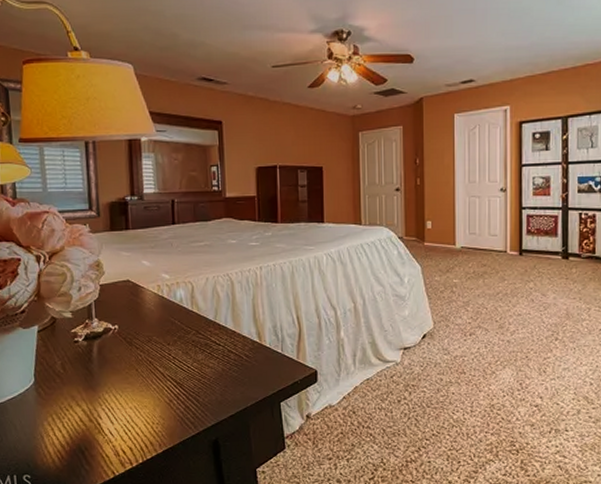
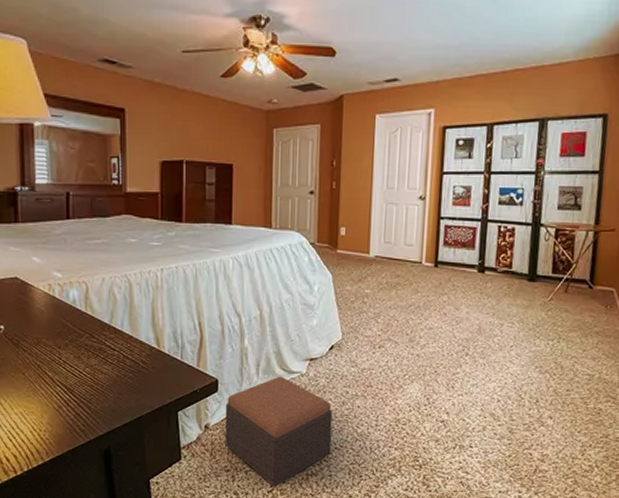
footstool: none [325,365,429,474] -> present [225,376,333,487]

